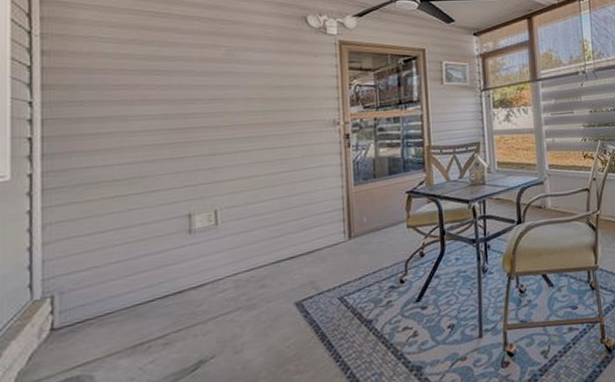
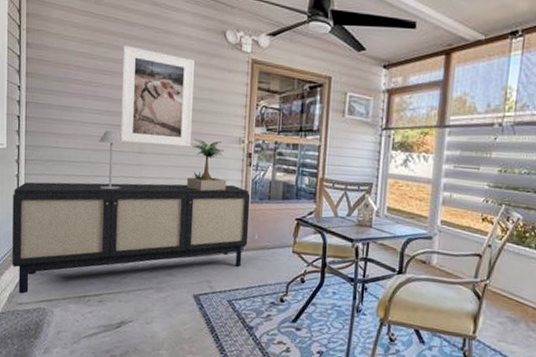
sideboard: none [22,170,356,367] -> present [12,181,251,294]
table lamp: none [153,135,189,206] -> present [98,130,124,190]
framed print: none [181,41,277,146] -> present [120,45,195,147]
potted plant: none [275,126,324,184] -> present [187,138,227,192]

